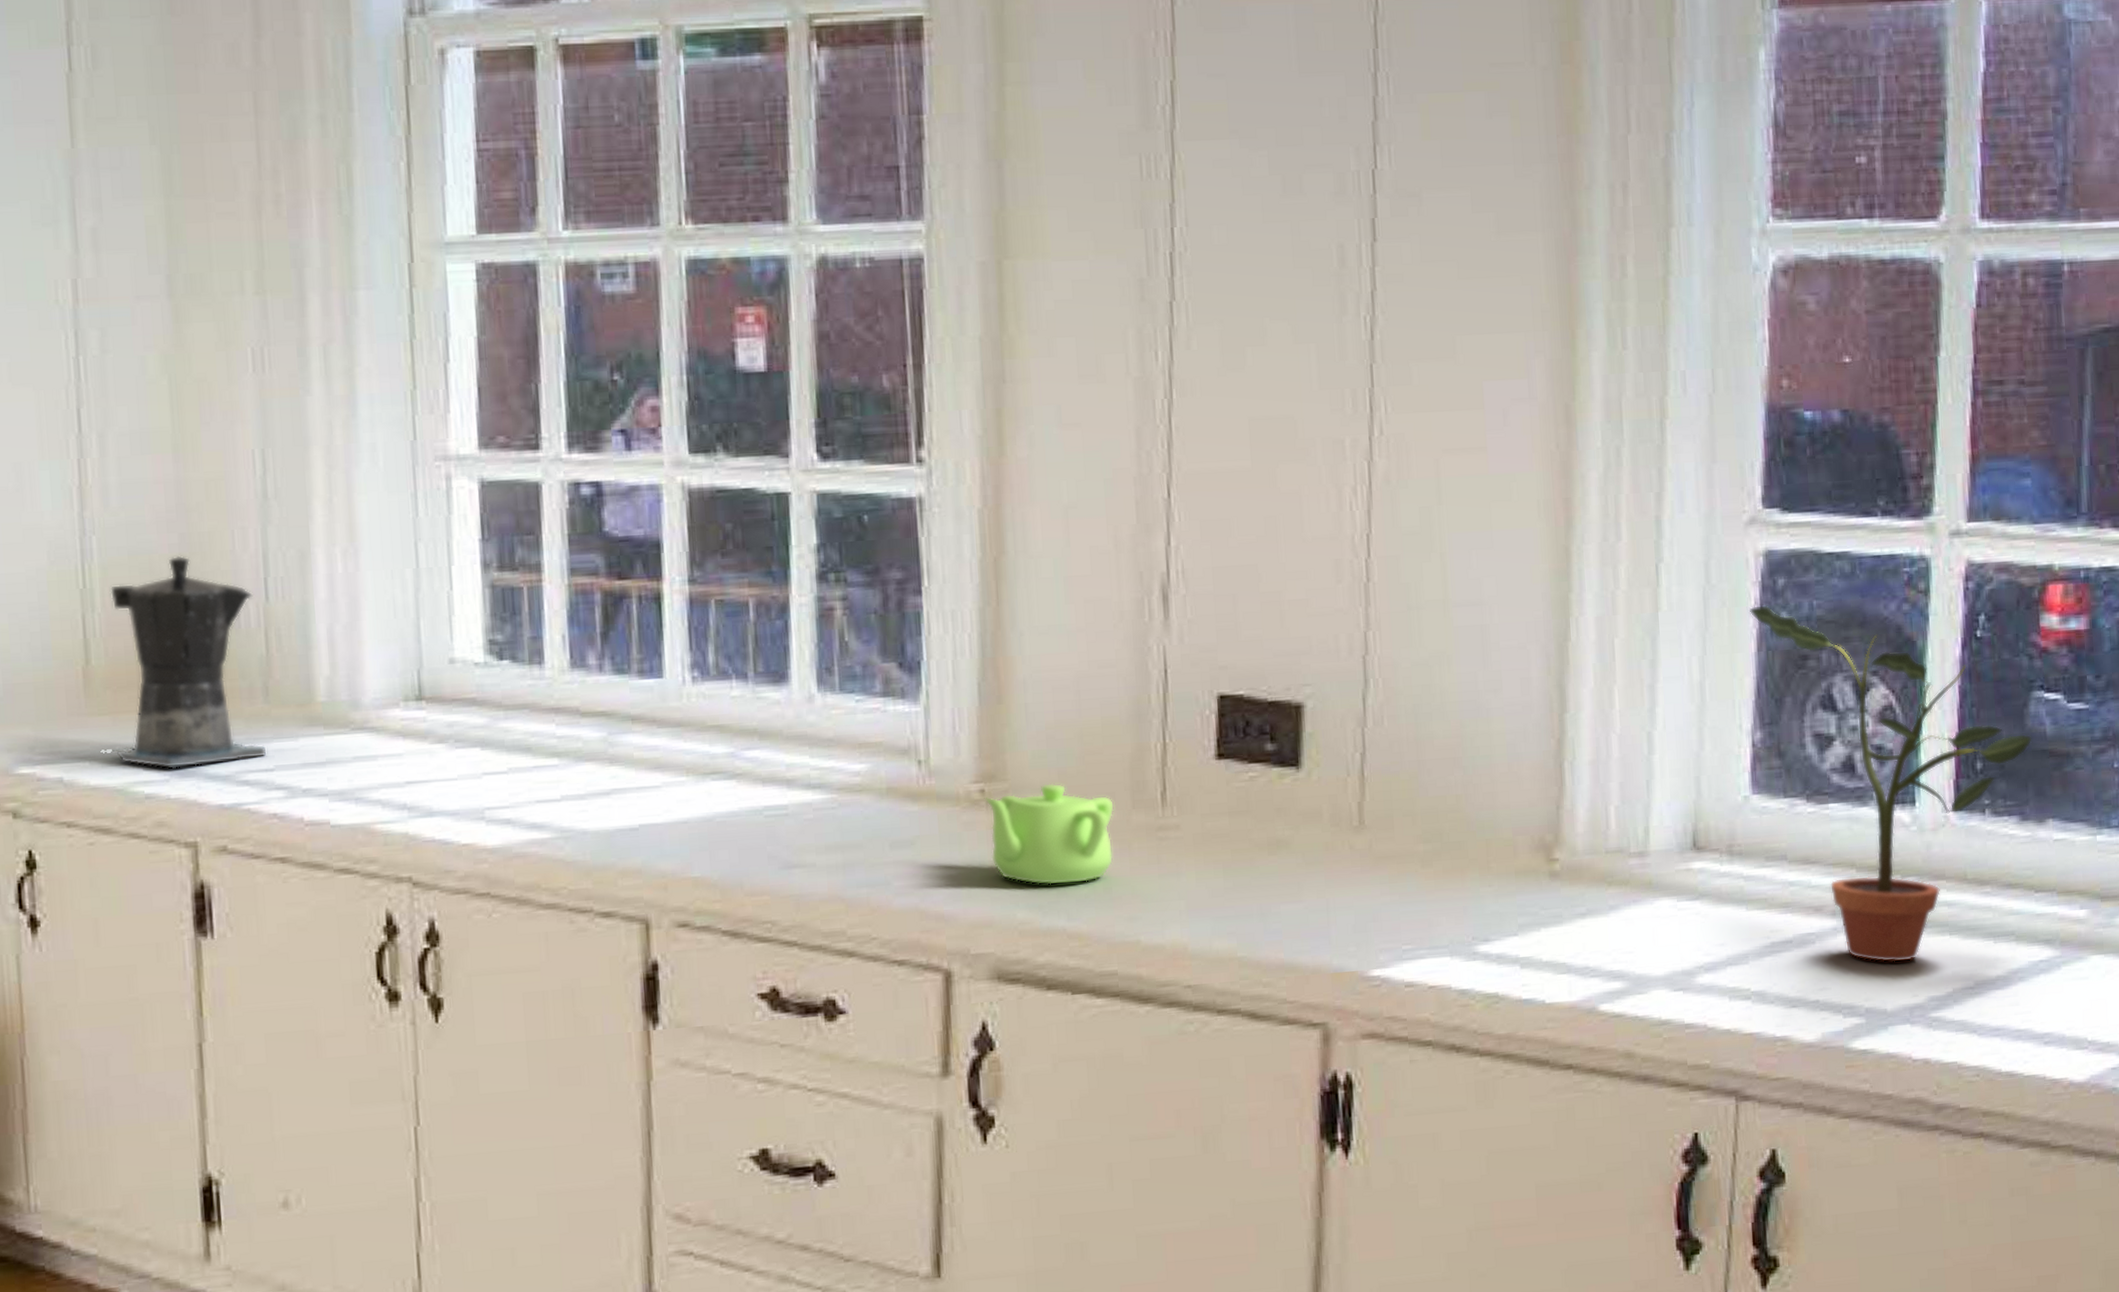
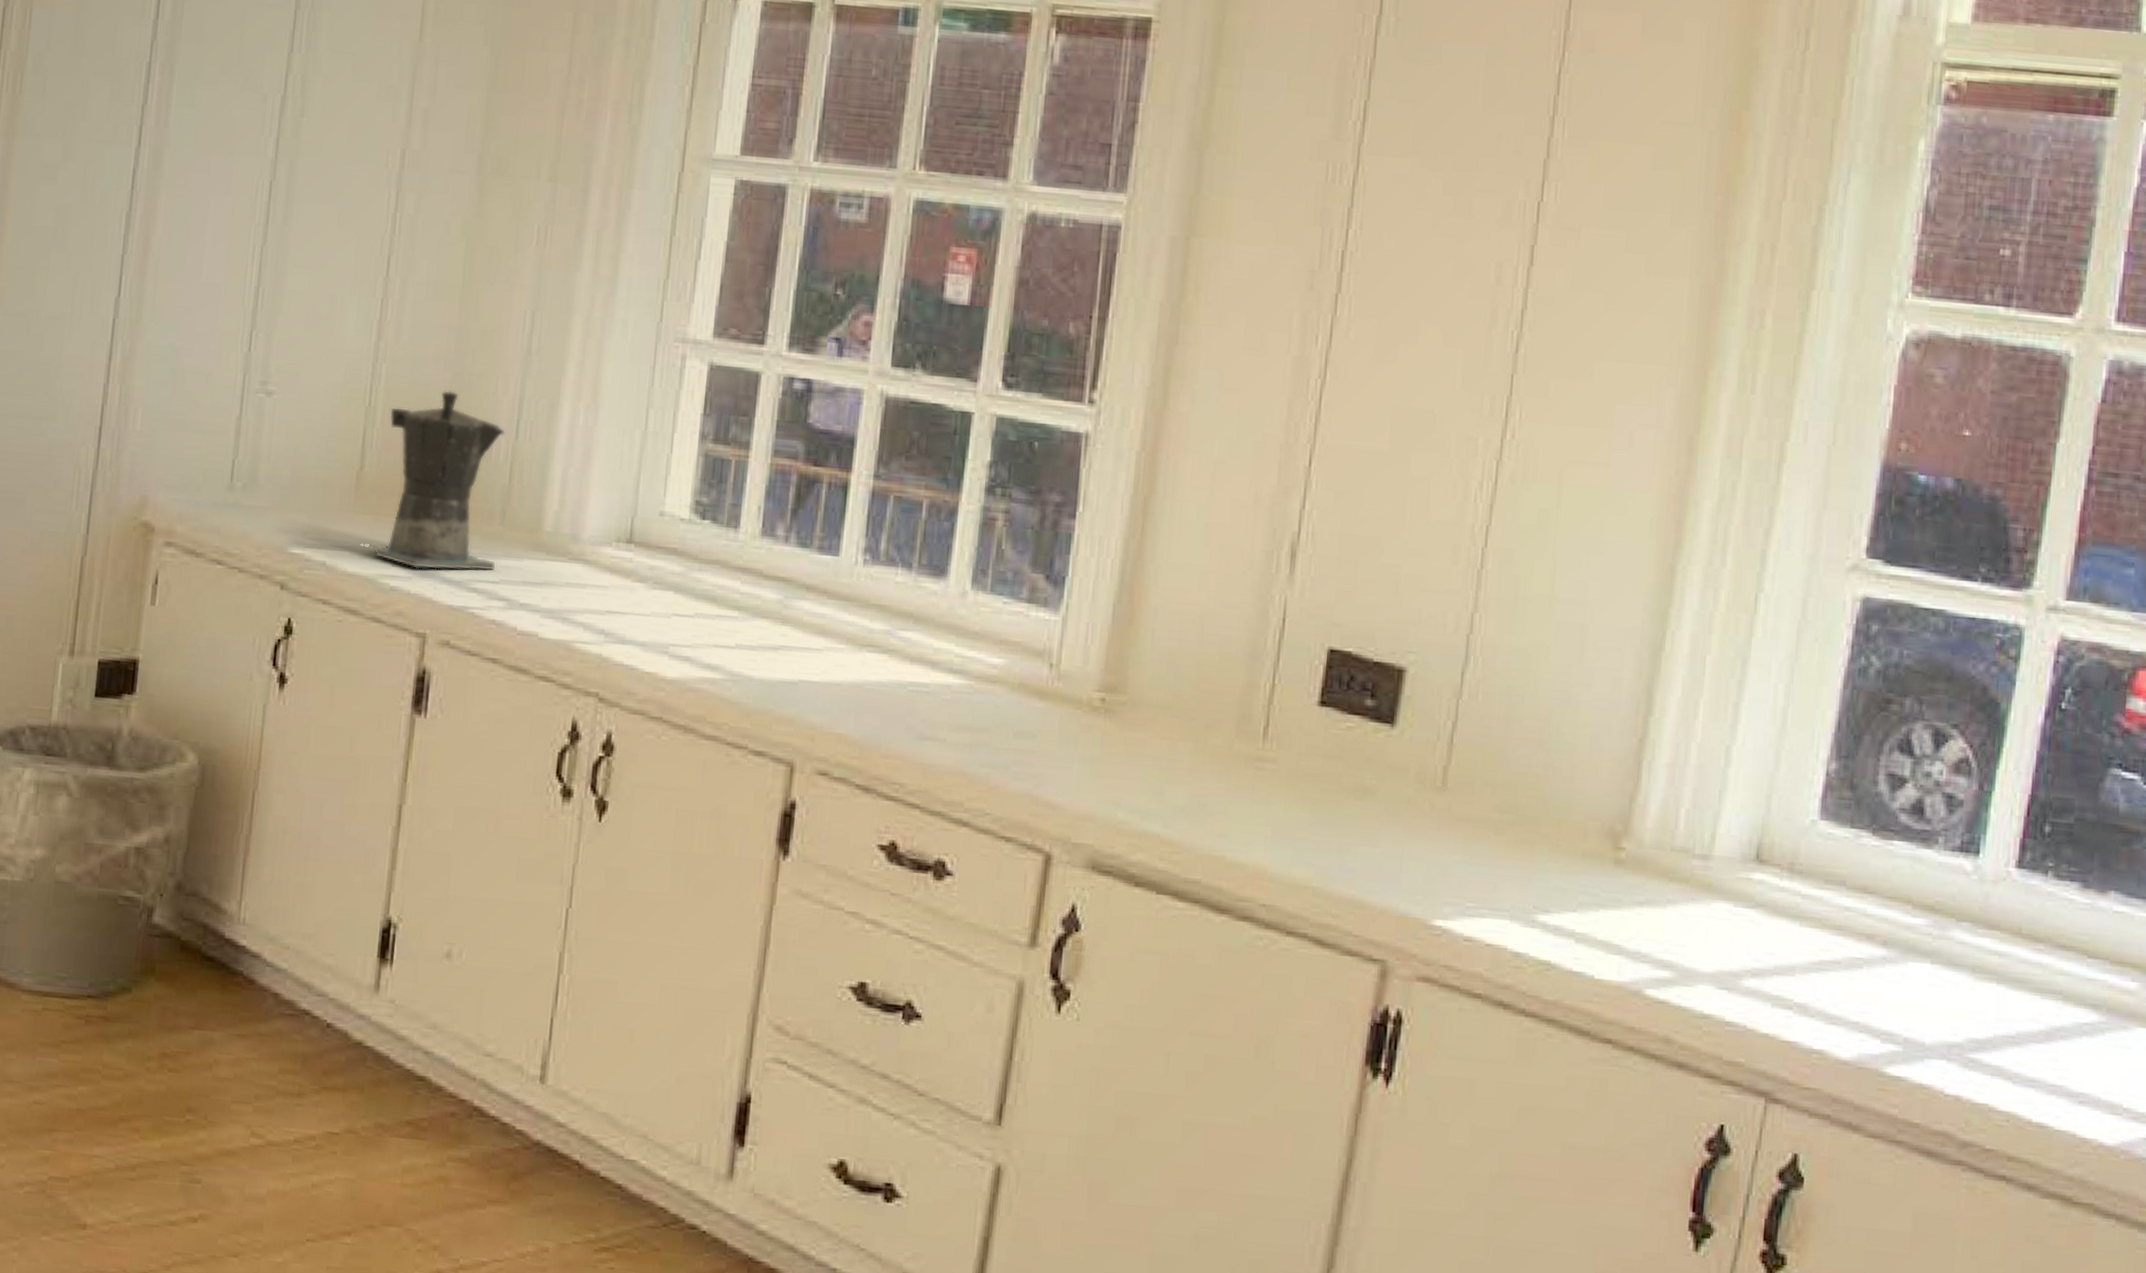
teapot: present [984,783,1115,885] -> none [1102,702,1220,796]
potted plant: present [1749,605,2032,963] -> none [1840,646,2104,1001]

